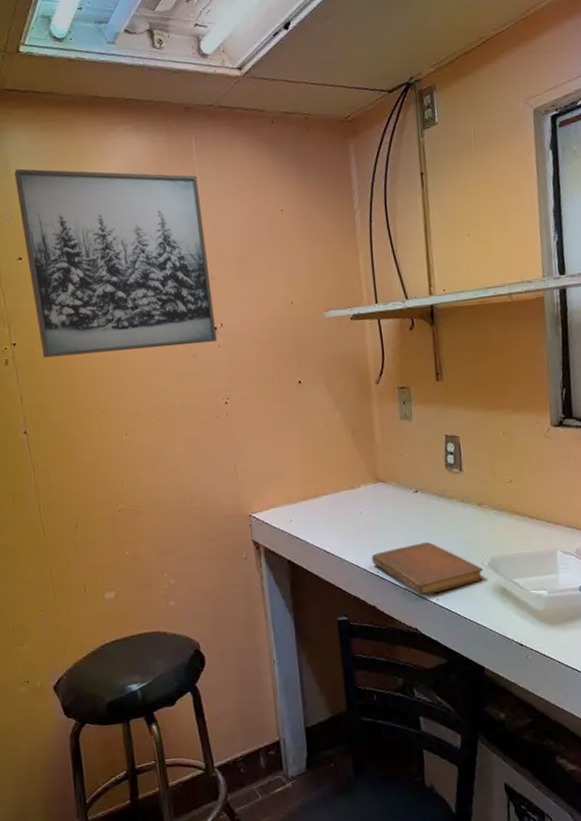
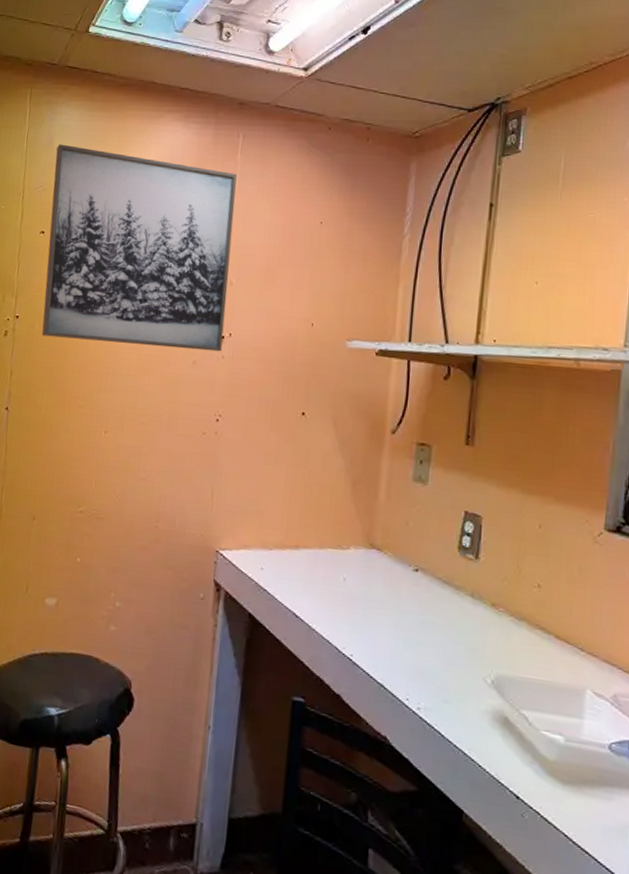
notebook: present [371,542,484,596] -> none [346,631,484,701]

